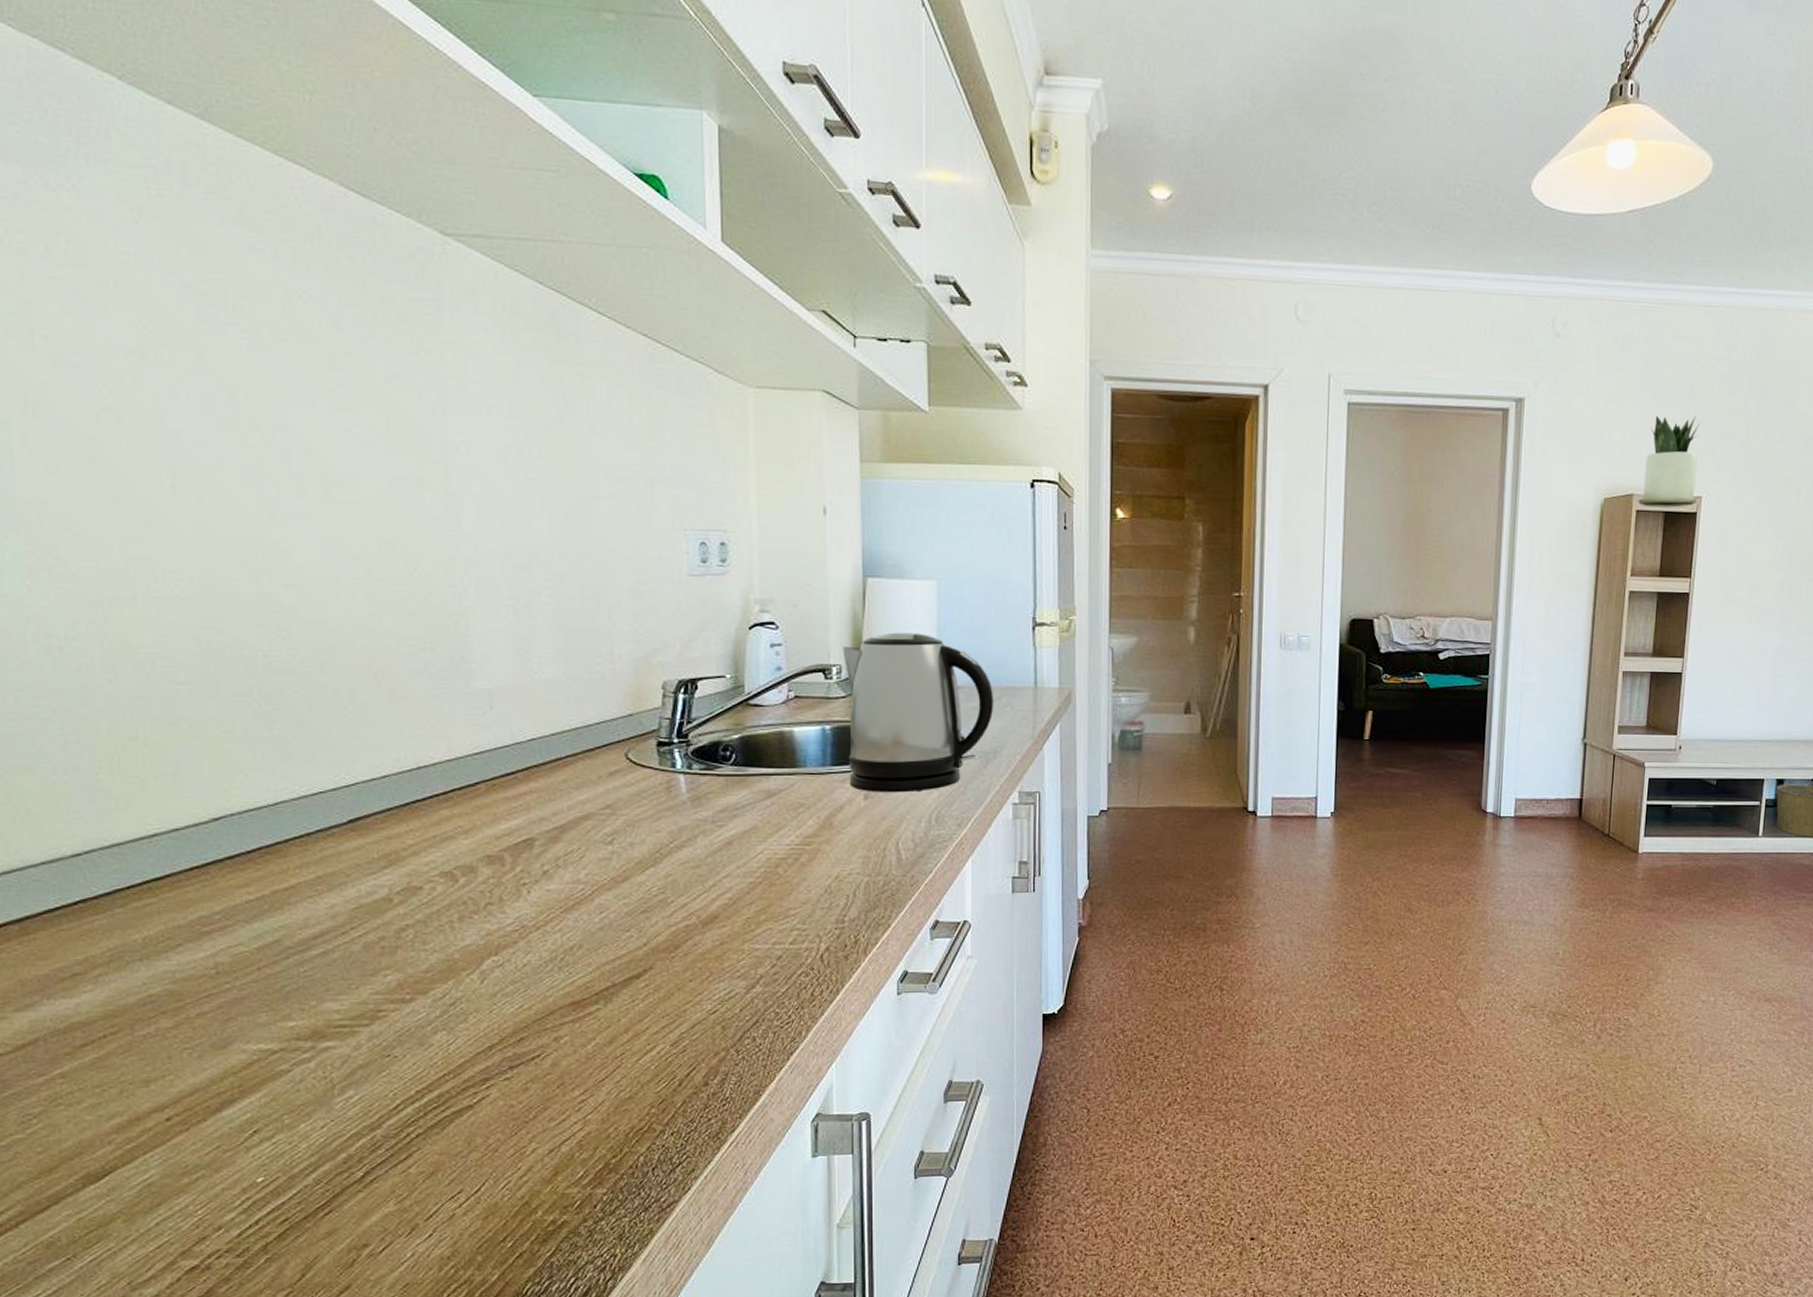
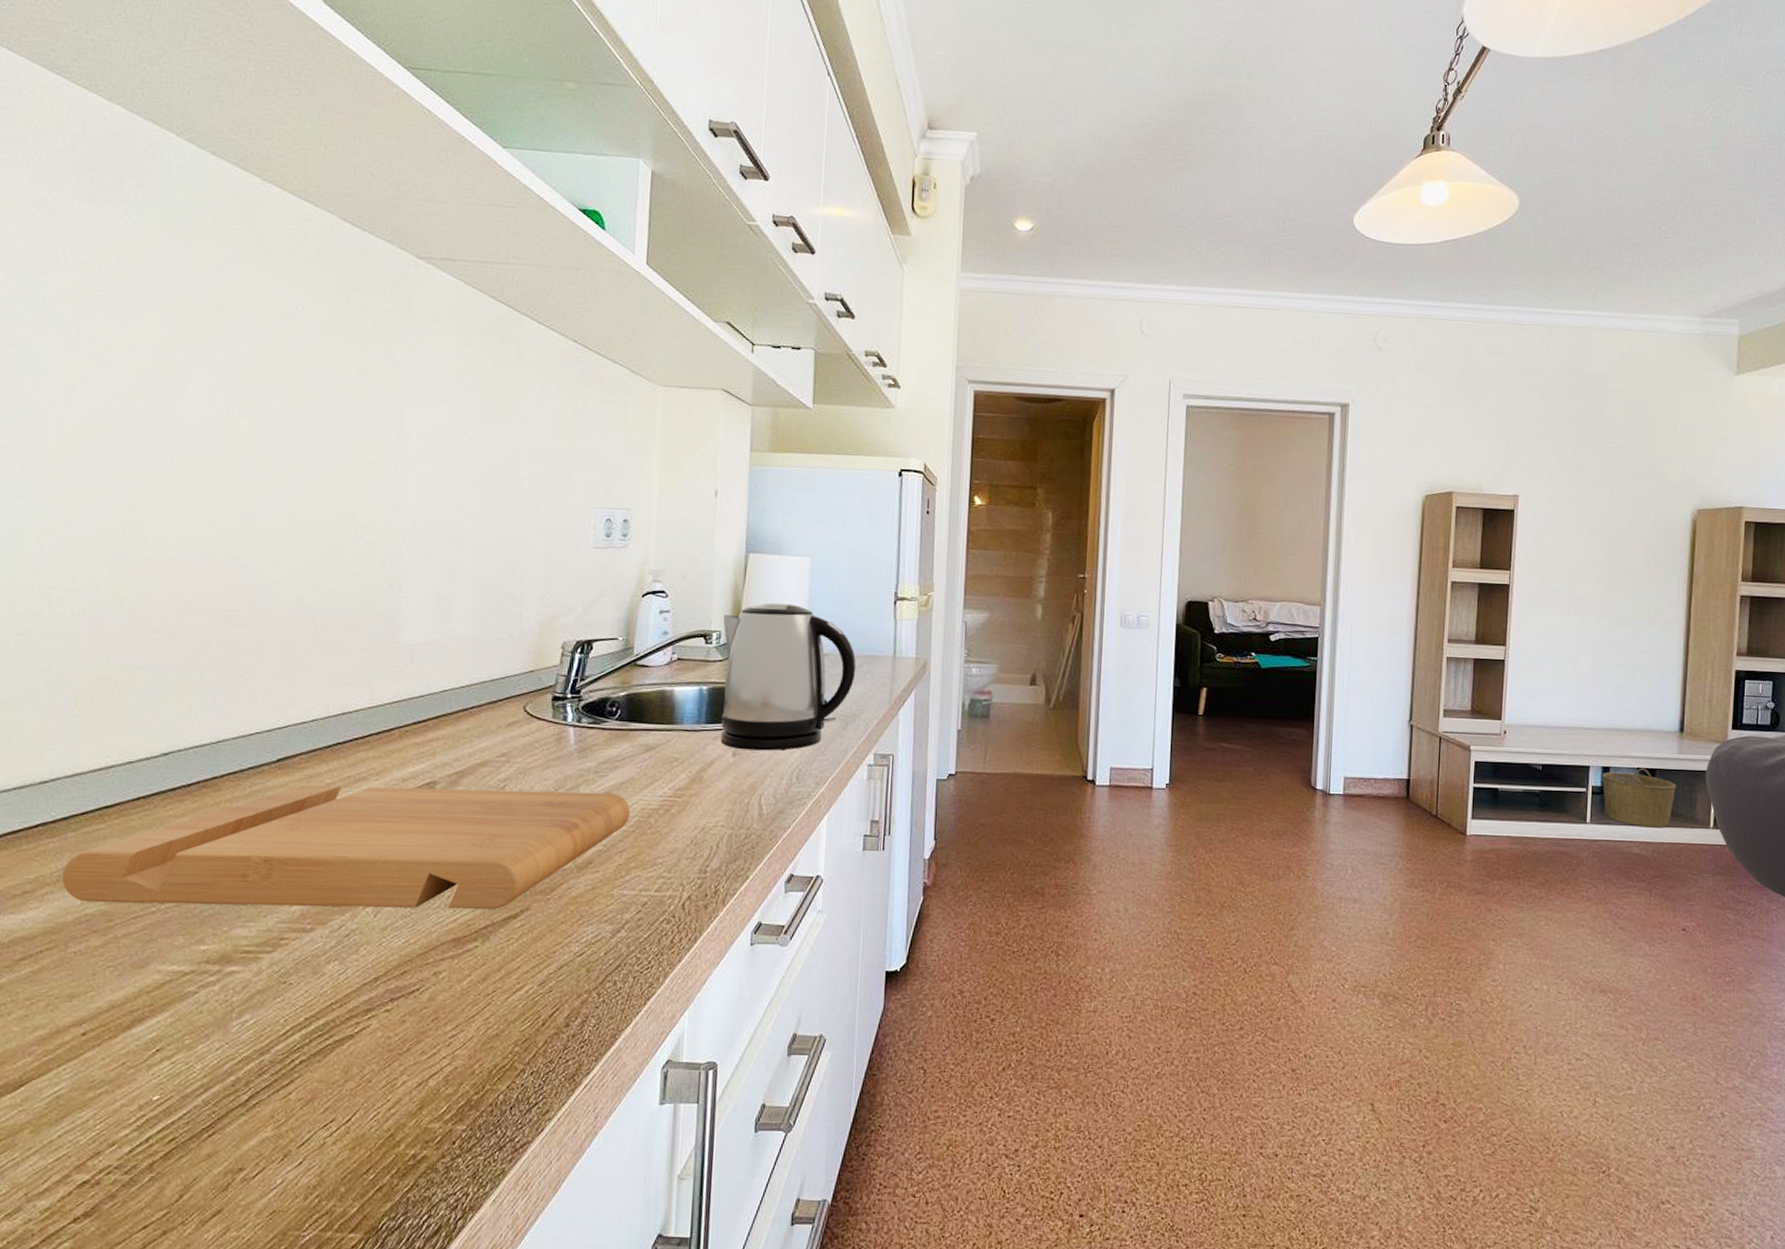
cutting board: none [116,843,755,982] -> present [62,785,630,910]
planter: present [1637,415,1701,508] -> none [1456,421,1517,505]

